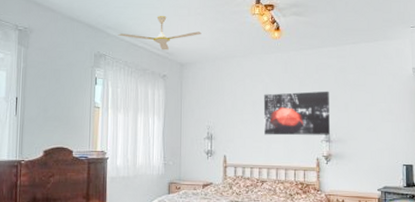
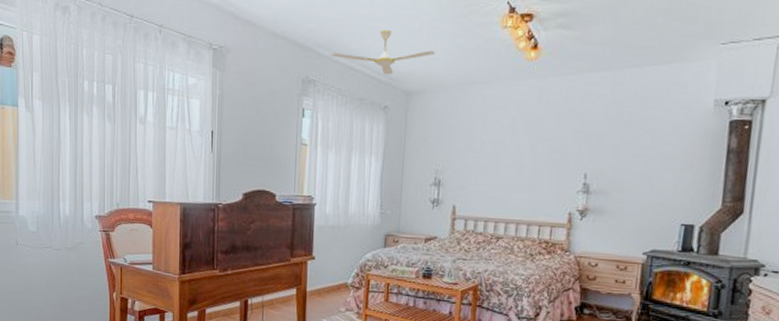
wall art: present [263,91,331,136] -> none [505,128,595,185]

